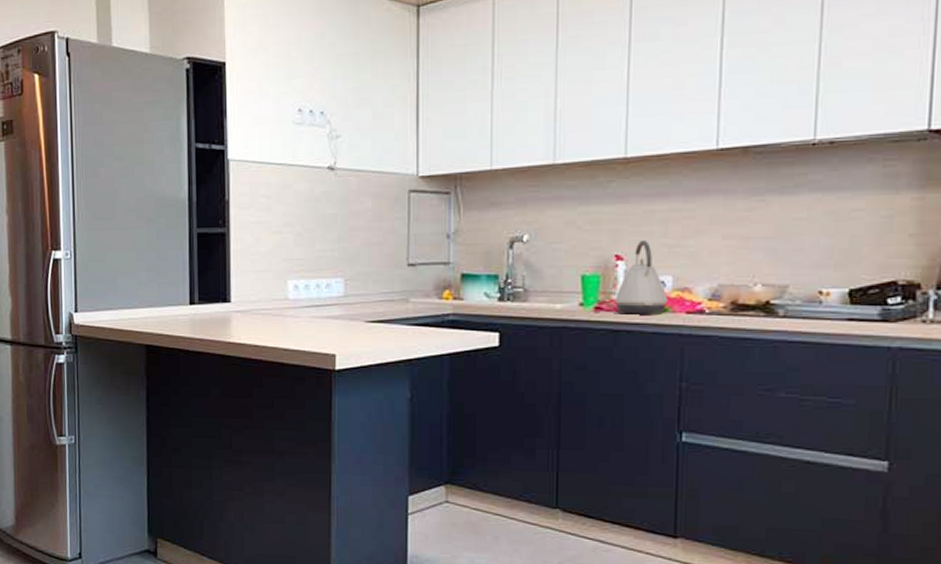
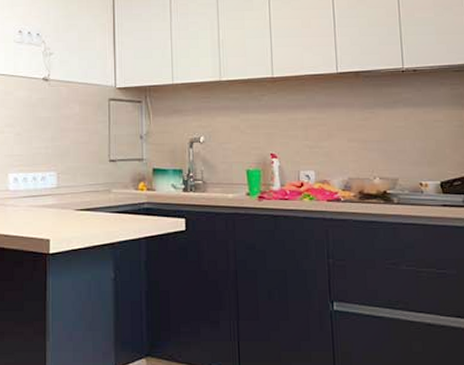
kettle: present [614,239,668,316] -> none [272,141,313,204]

